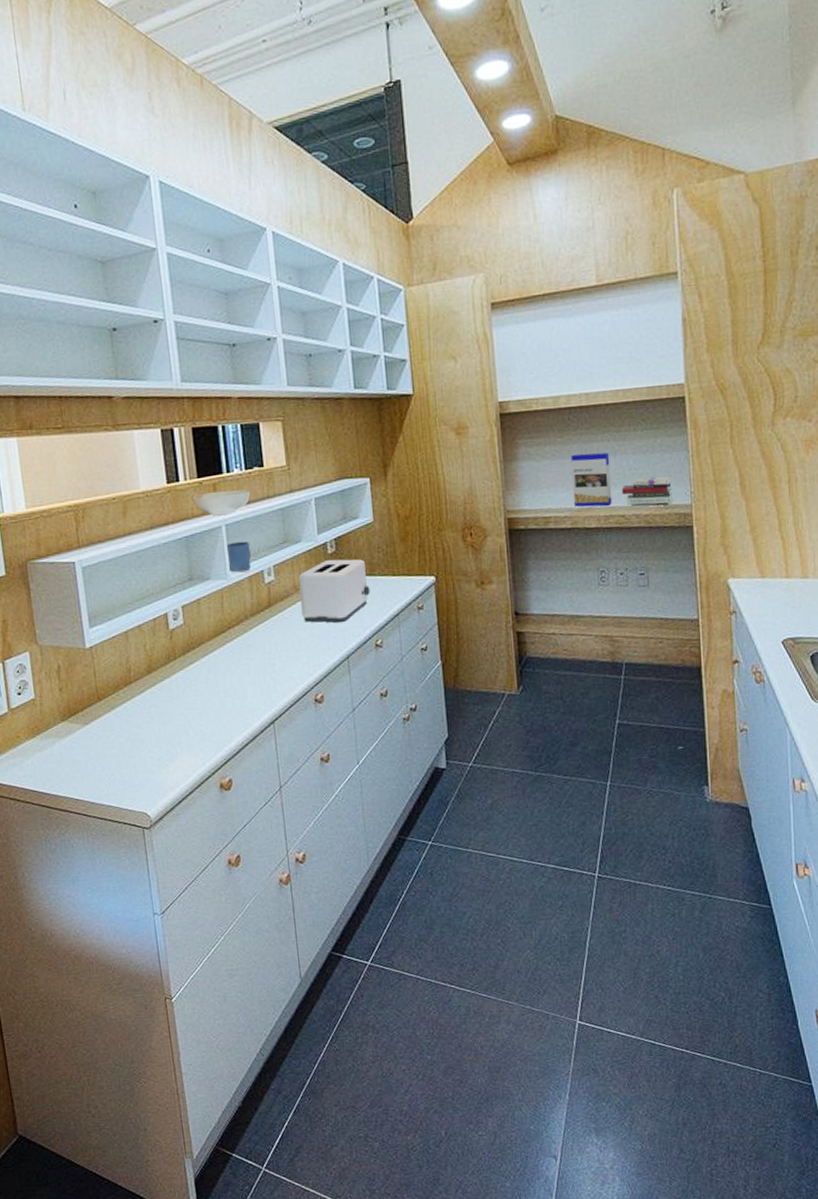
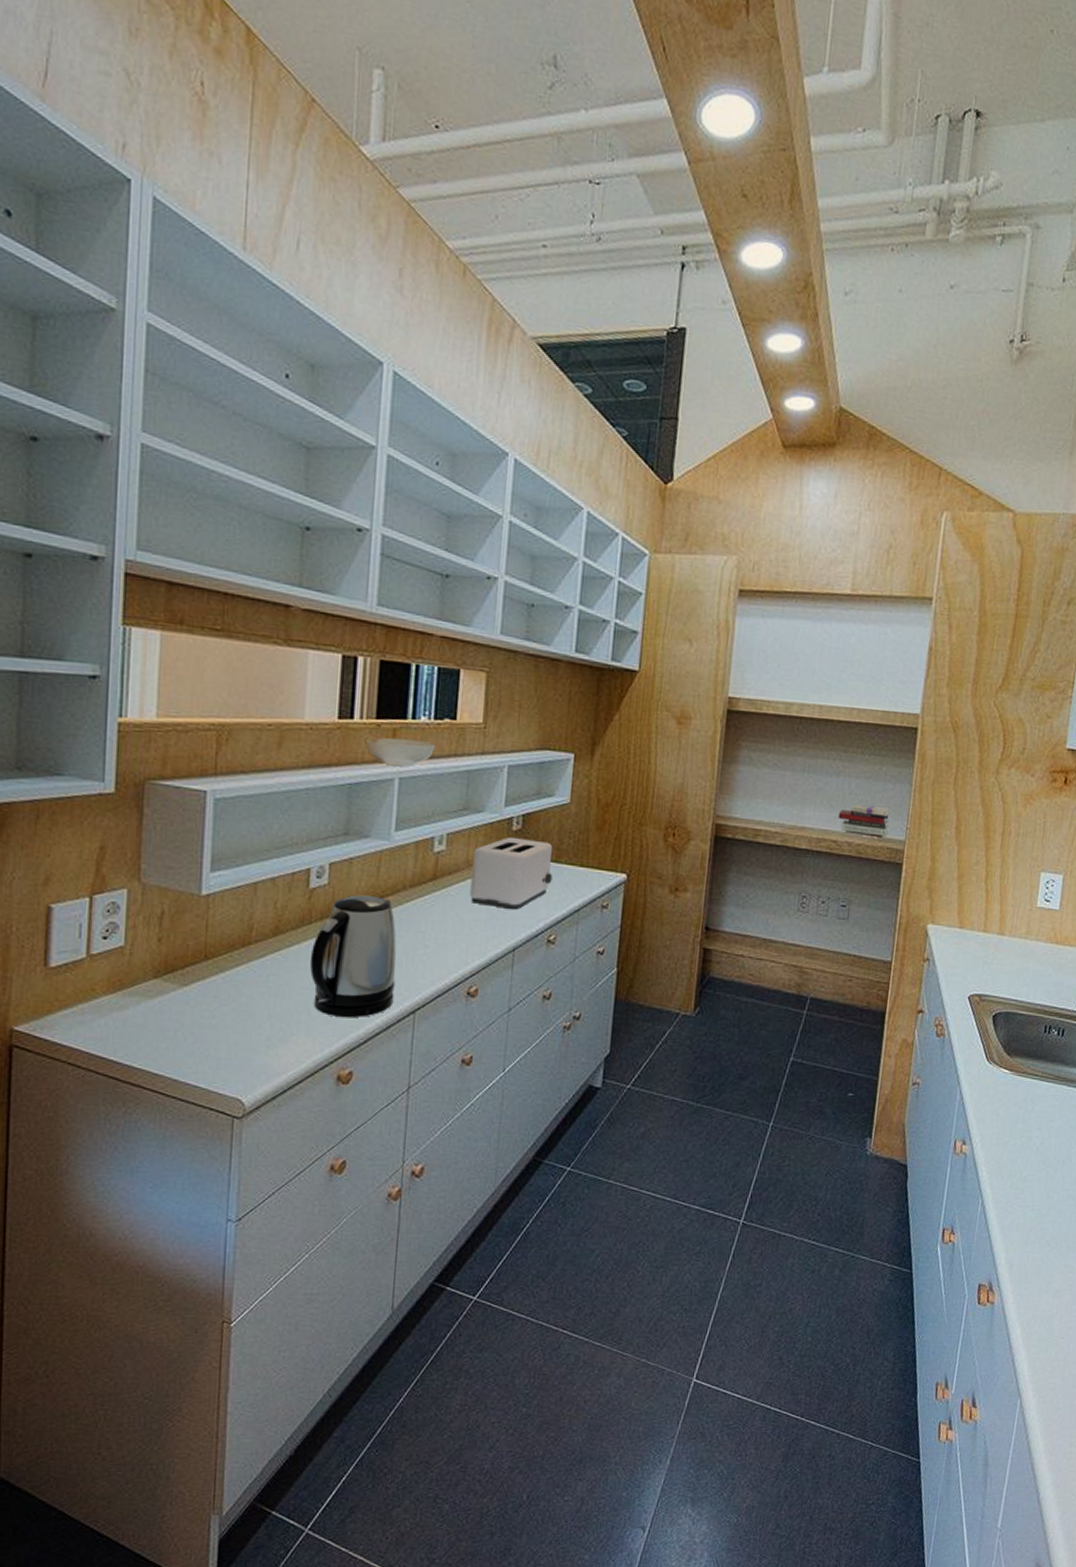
kettle: none [180,628,255,735] -> present [309,895,397,1018]
mug: present [226,541,252,573] -> none [395,799,424,836]
cereal box: present [572,452,612,508] -> none [788,767,833,829]

